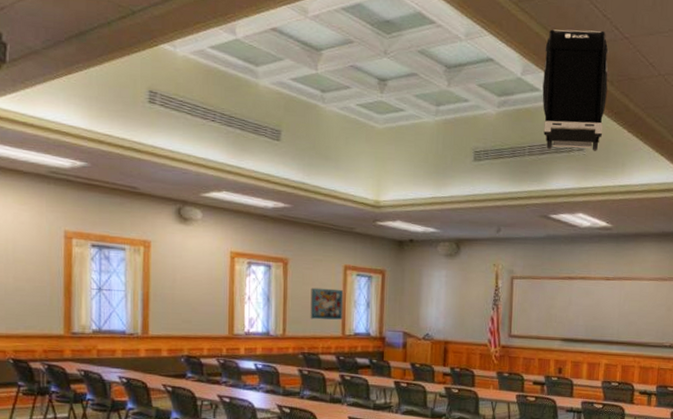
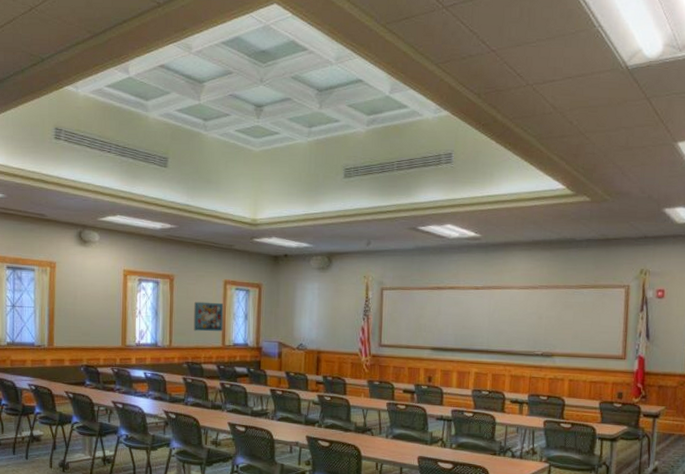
luggage: present [542,29,609,151] -> none [410,45,476,164]

